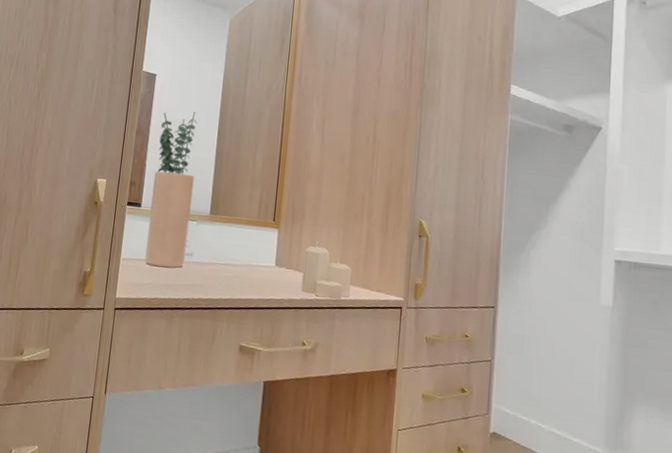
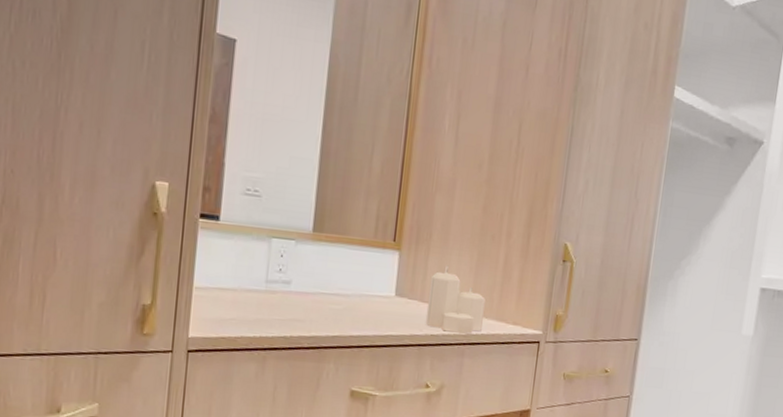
vase: present [145,112,198,268] -> none [226,94,296,299]

